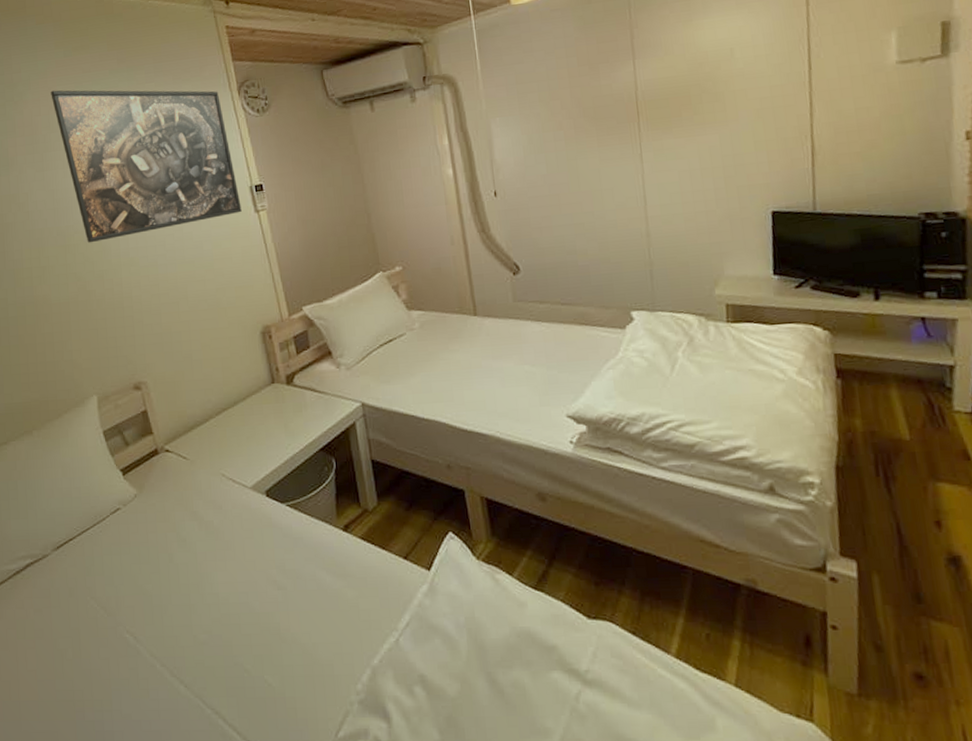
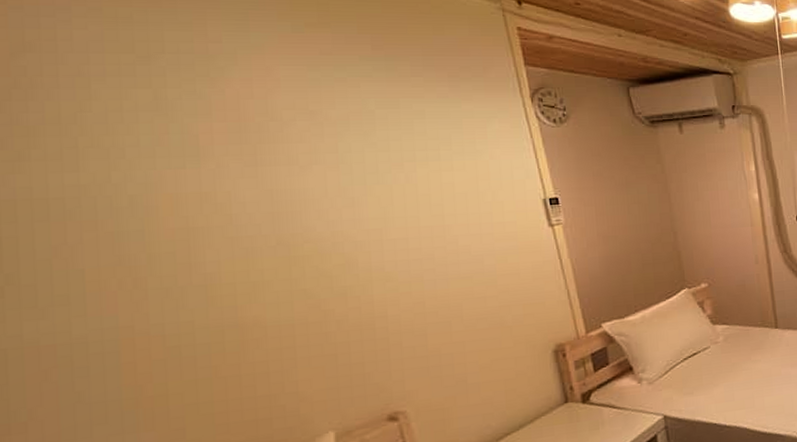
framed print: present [50,90,242,243] -> none [270,70,533,255]

